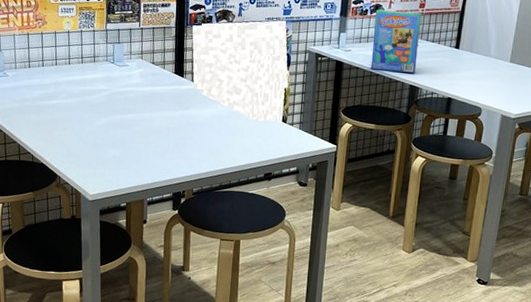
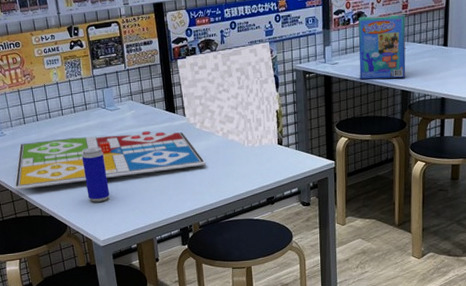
gameboard: none [8,86,208,133] -> present [14,131,206,190]
beverage can: none [82,99,106,156] -> present [81,147,110,202]

